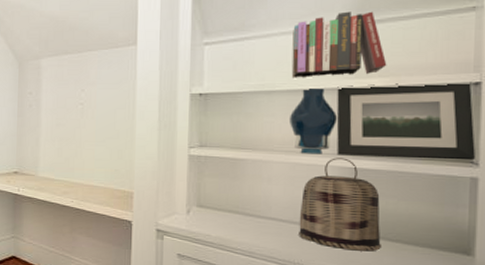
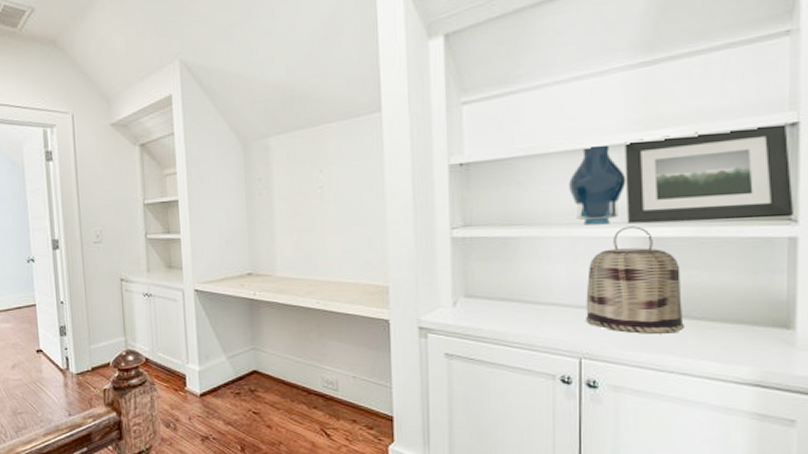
books: present [291,11,387,78] -> none [568,46,684,136]

